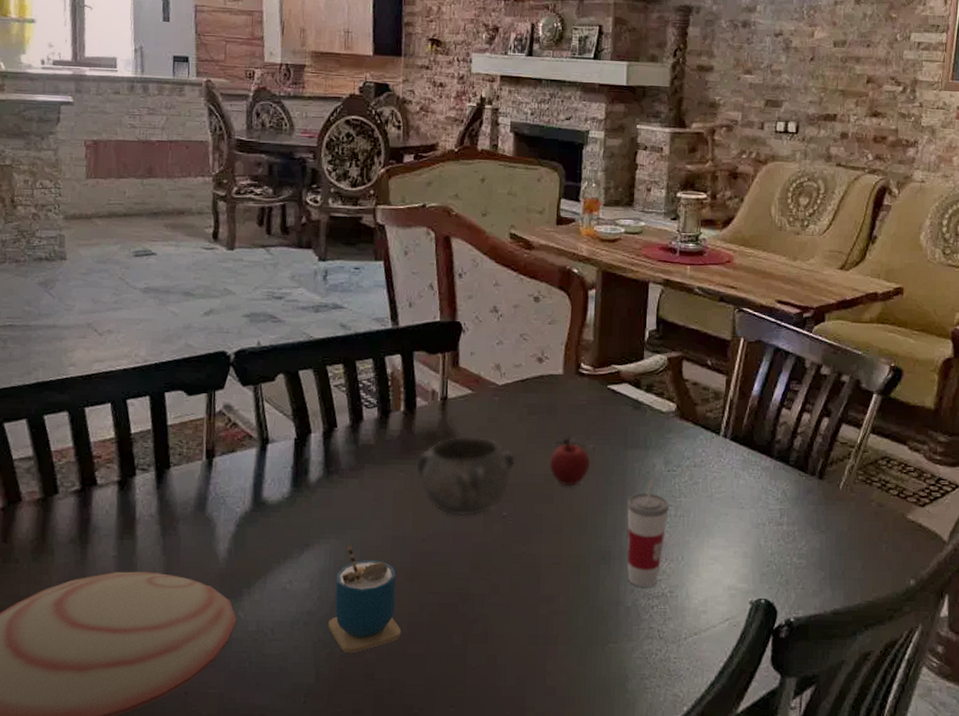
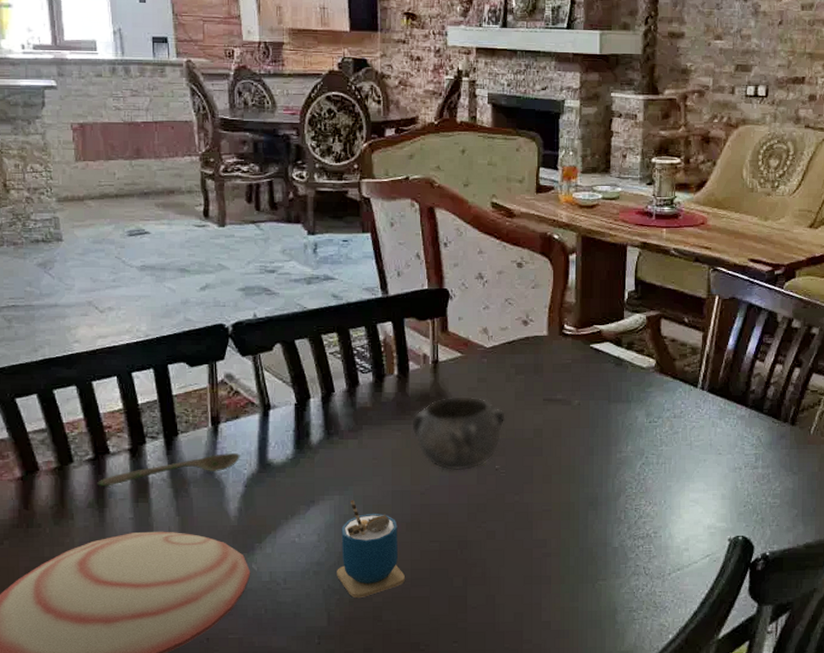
spoon: none [81,489,234,521] -> present [97,453,240,487]
apple: present [549,436,591,486] -> none [537,393,577,439]
cup: present [627,476,669,588] -> none [612,428,651,530]

